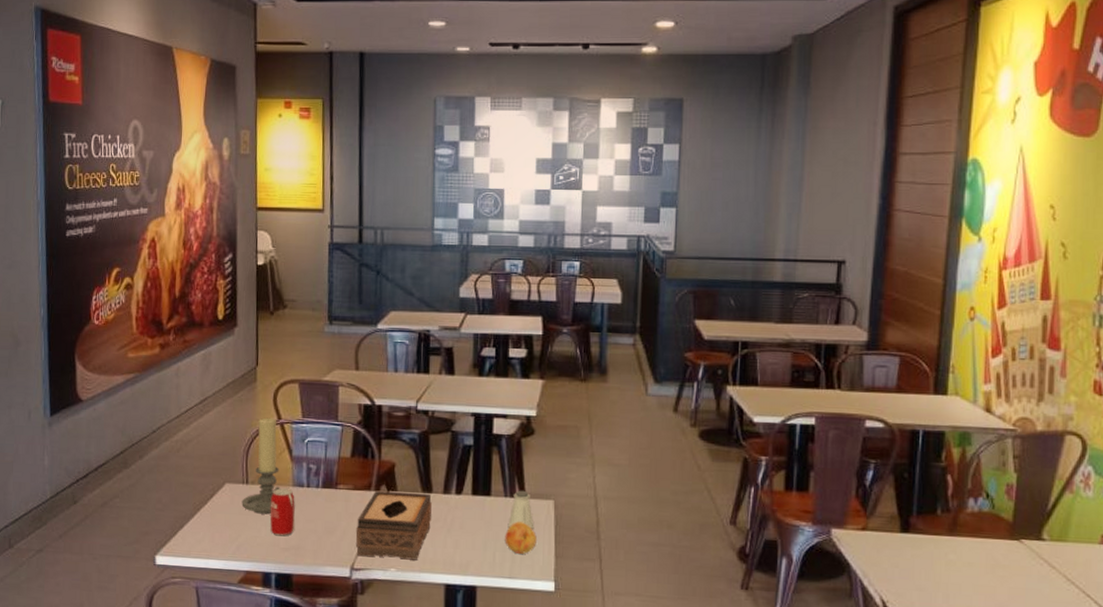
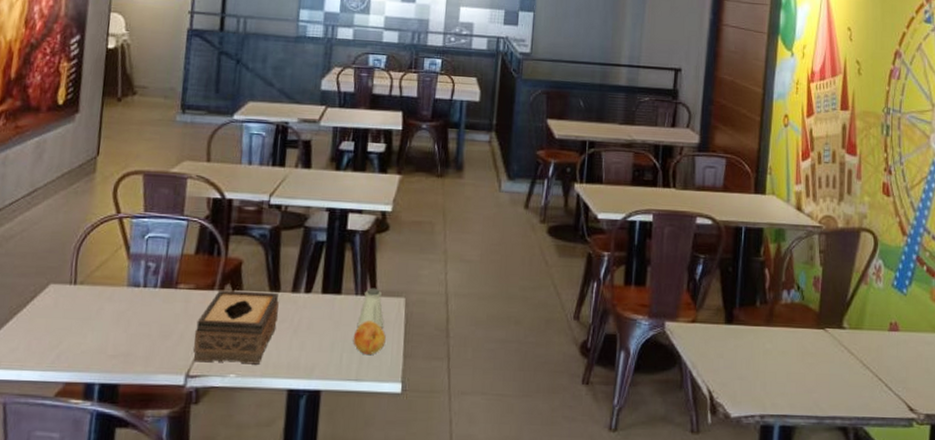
candle holder: present [241,418,280,515] -> none [66,211,115,318]
beverage can: present [270,488,295,537] -> none [97,289,129,342]

